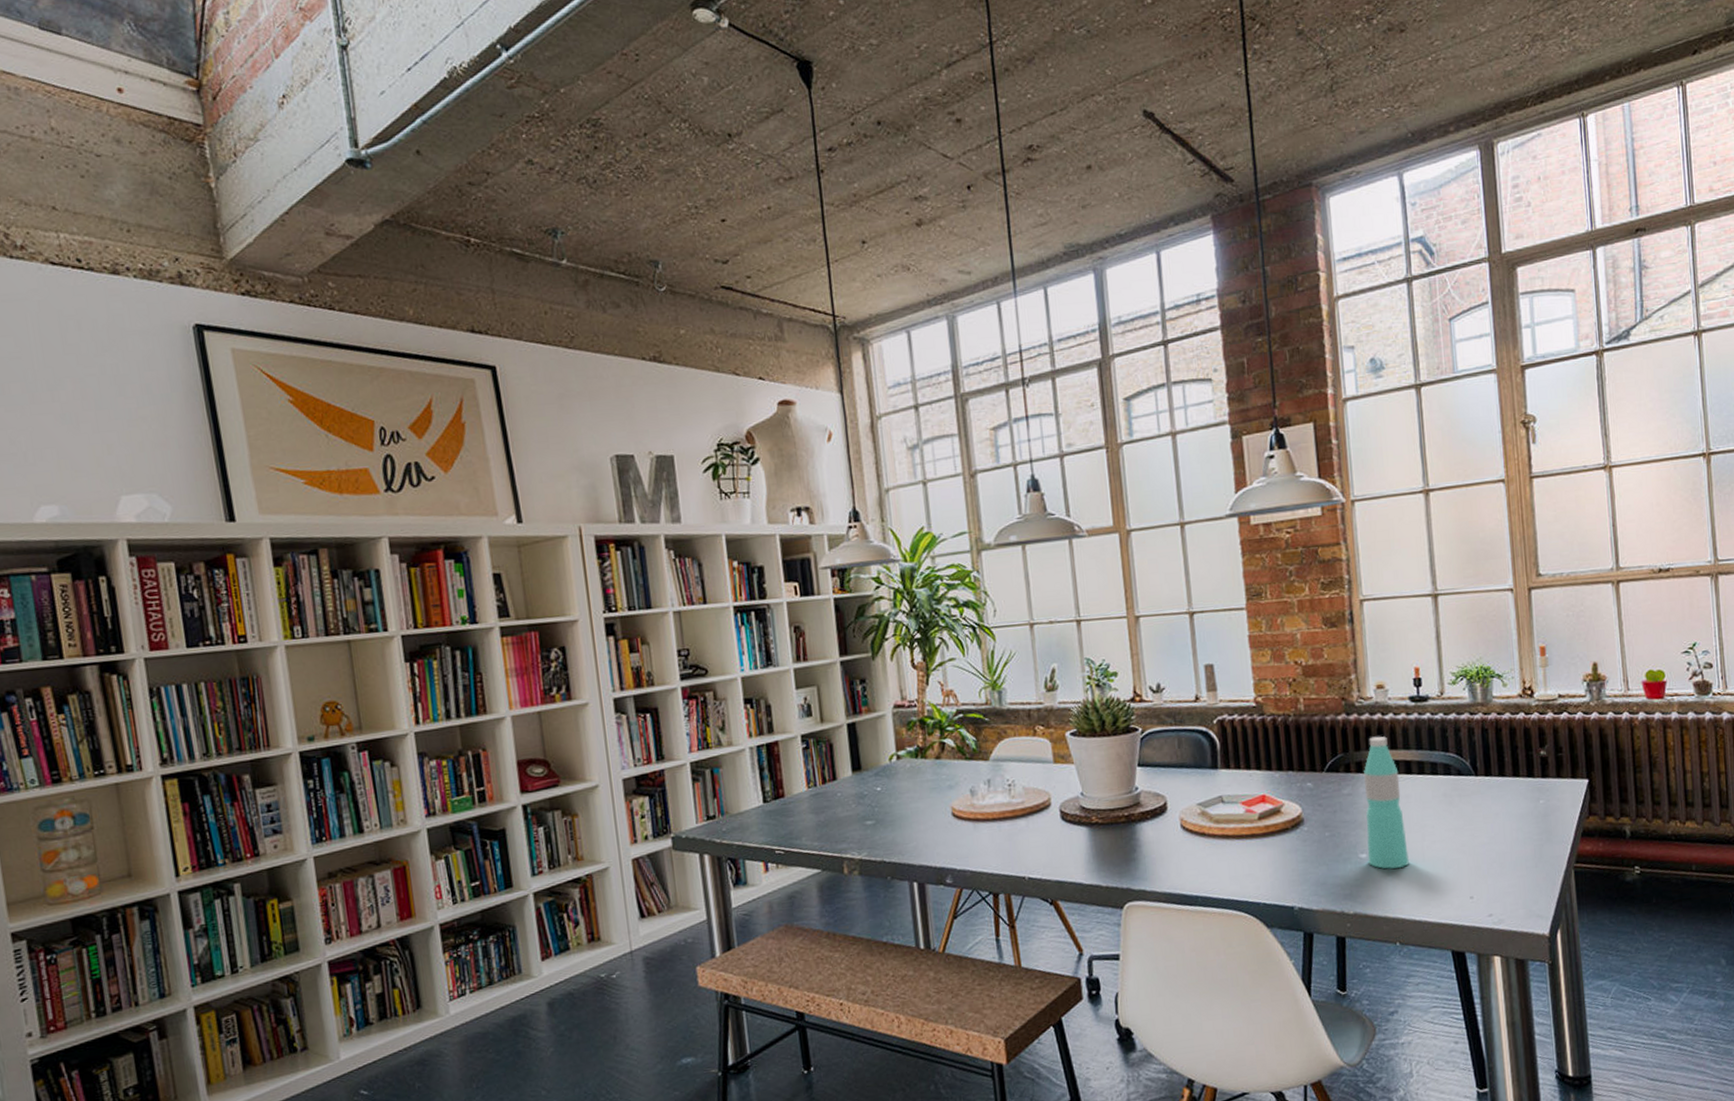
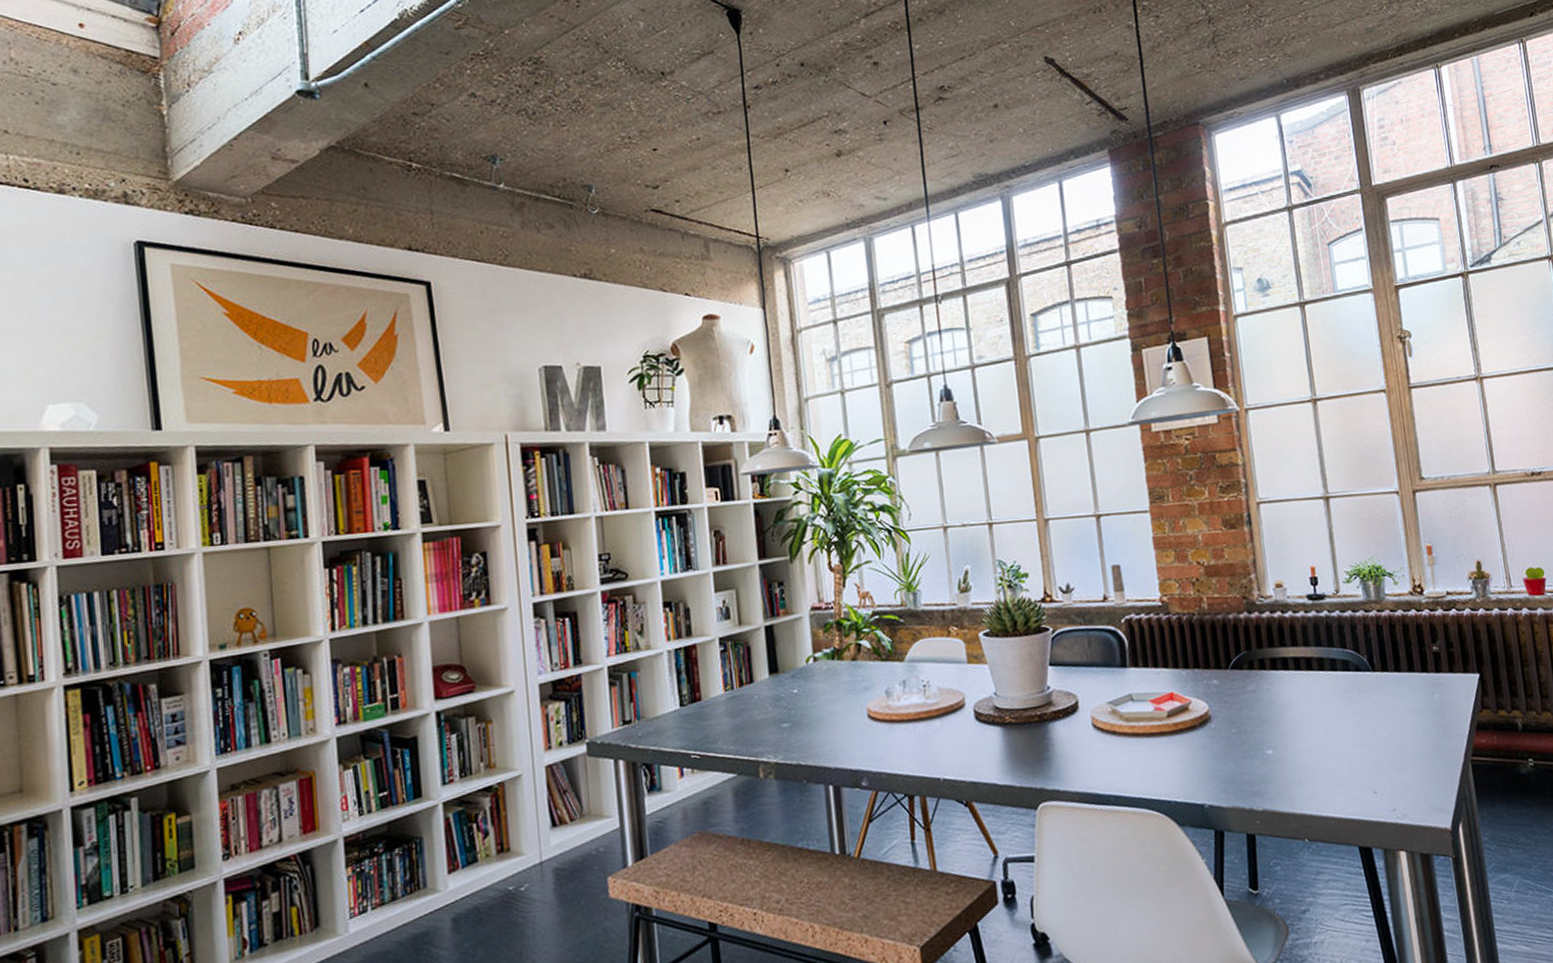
water bottle: present [1364,736,1410,869] -> none [1267,633,1314,765]

